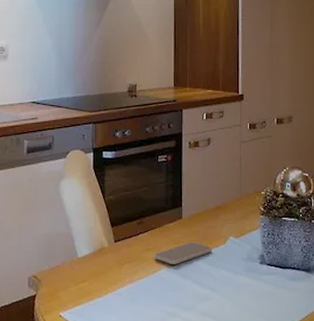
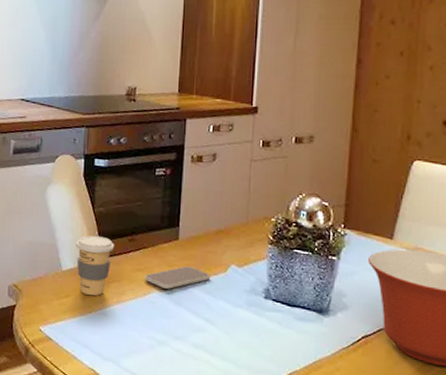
coffee cup: none [89,222,125,279] -> present [75,235,115,296]

